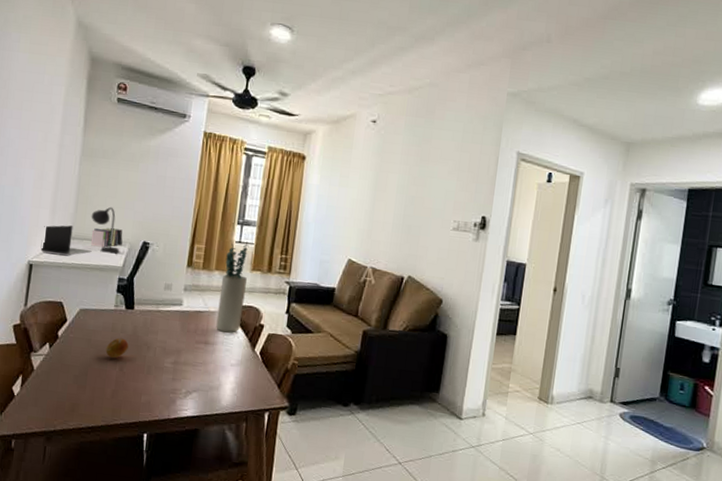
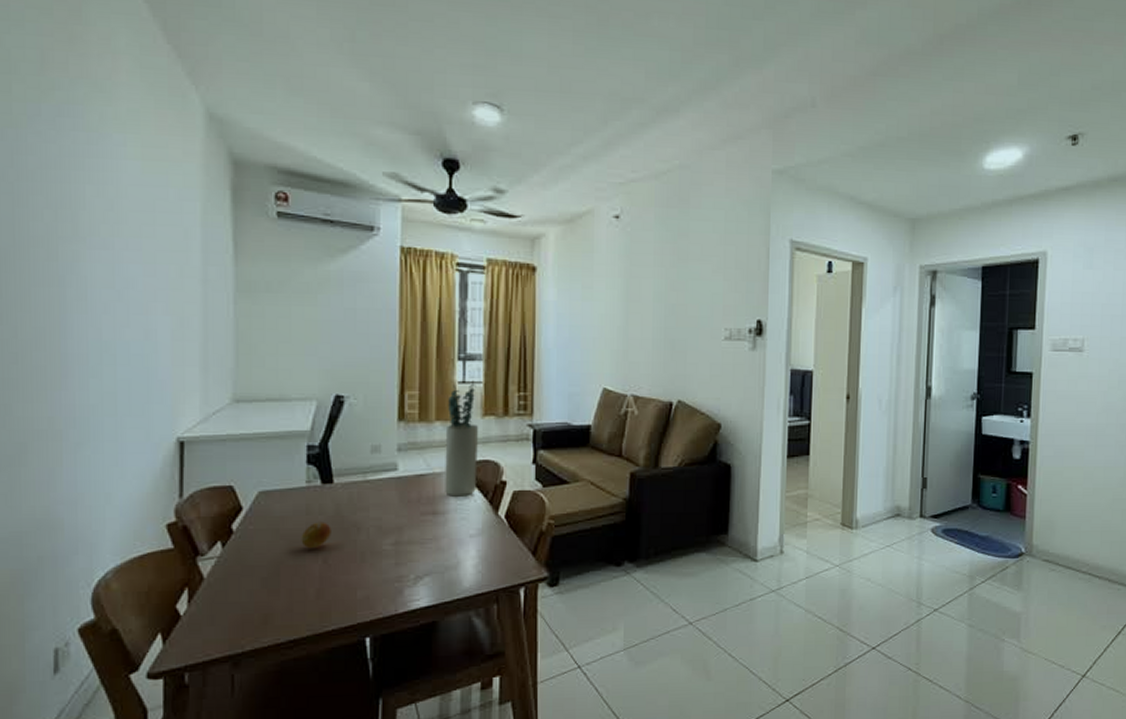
laptop computer: present [40,225,92,256] -> none [192,385,266,425]
books: present [90,227,123,248] -> none [262,382,307,409]
desk lamp: present [91,206,120,254] -> none [259,354,305,415]

